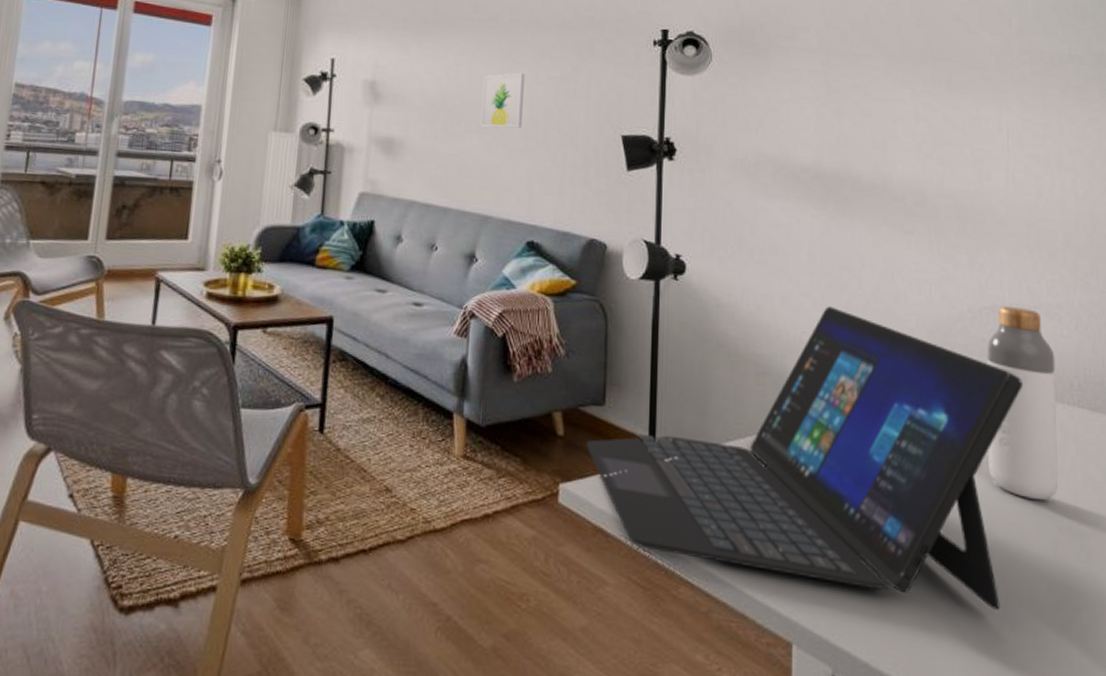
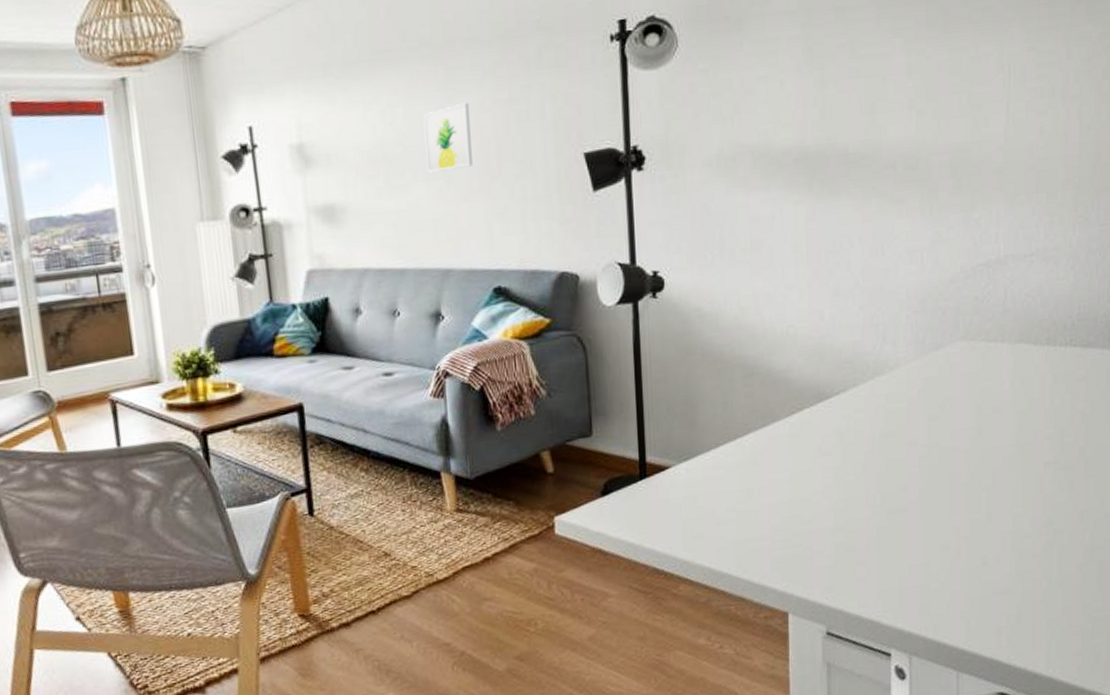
laptop: present [587,306,1024,610] -> none [577,294,1016,559]
bottle: present [986,305,1059,501] -> none [978,257,1049,443]

